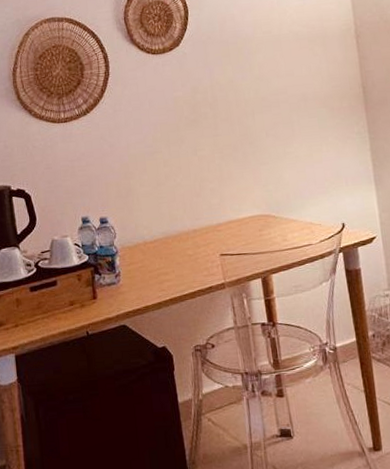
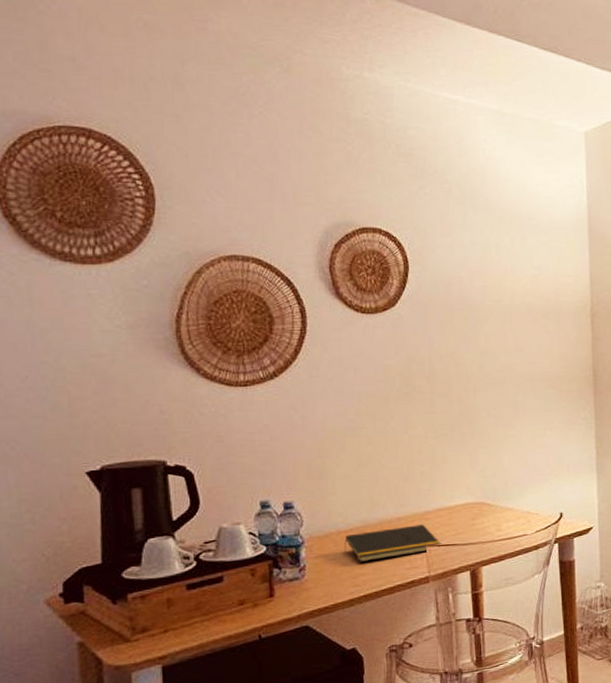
notepad: none [150,235,233,269] -> present [344,524,441,562]

